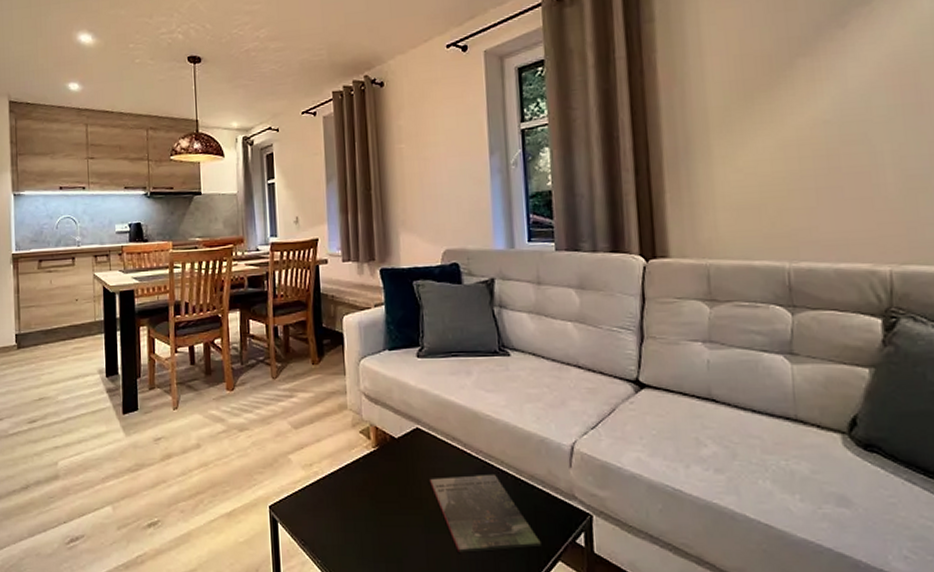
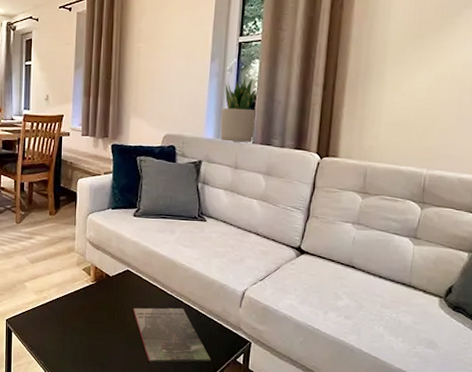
planter: none [510,171,556,251] -> present [220,78,257,142]

